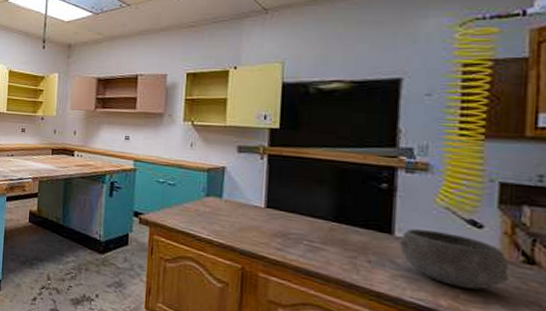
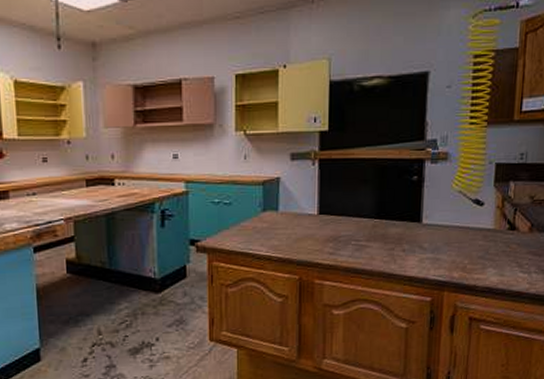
bowl: present [399,228,510,290] -> none [426,213,499,259]

